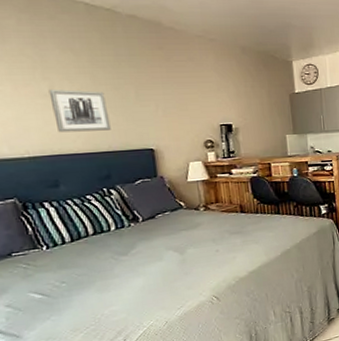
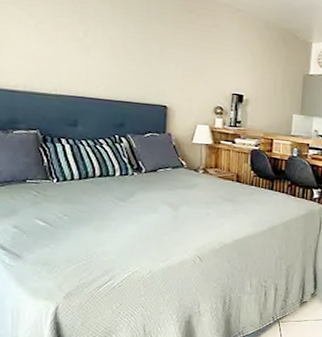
wall art: present [48,89,111,133] -> none [83,35,133,82]

